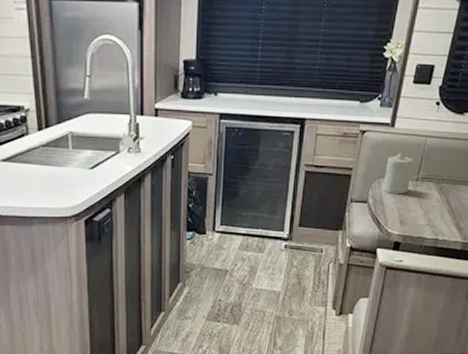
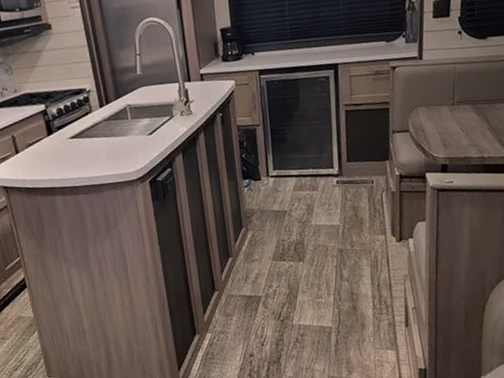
candle: present [383,152,413,193] -> none [420,80,447,120]

